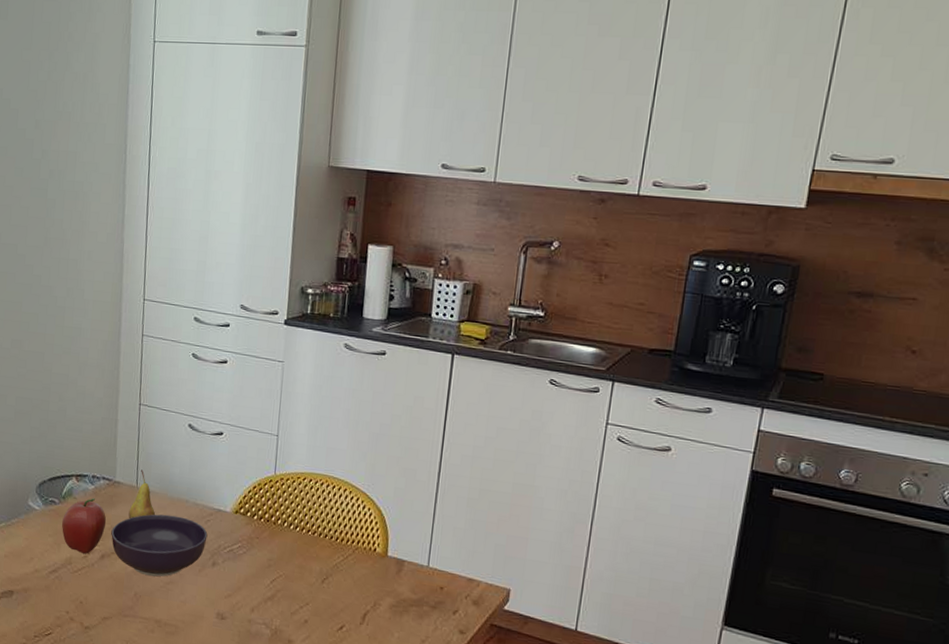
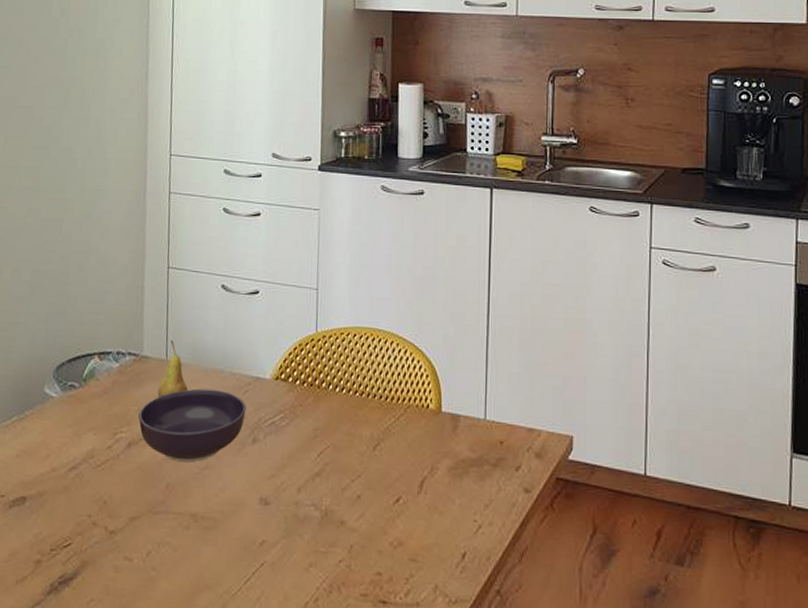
fruit: present [61,498,107,554] -> none [82,378,133,444]

